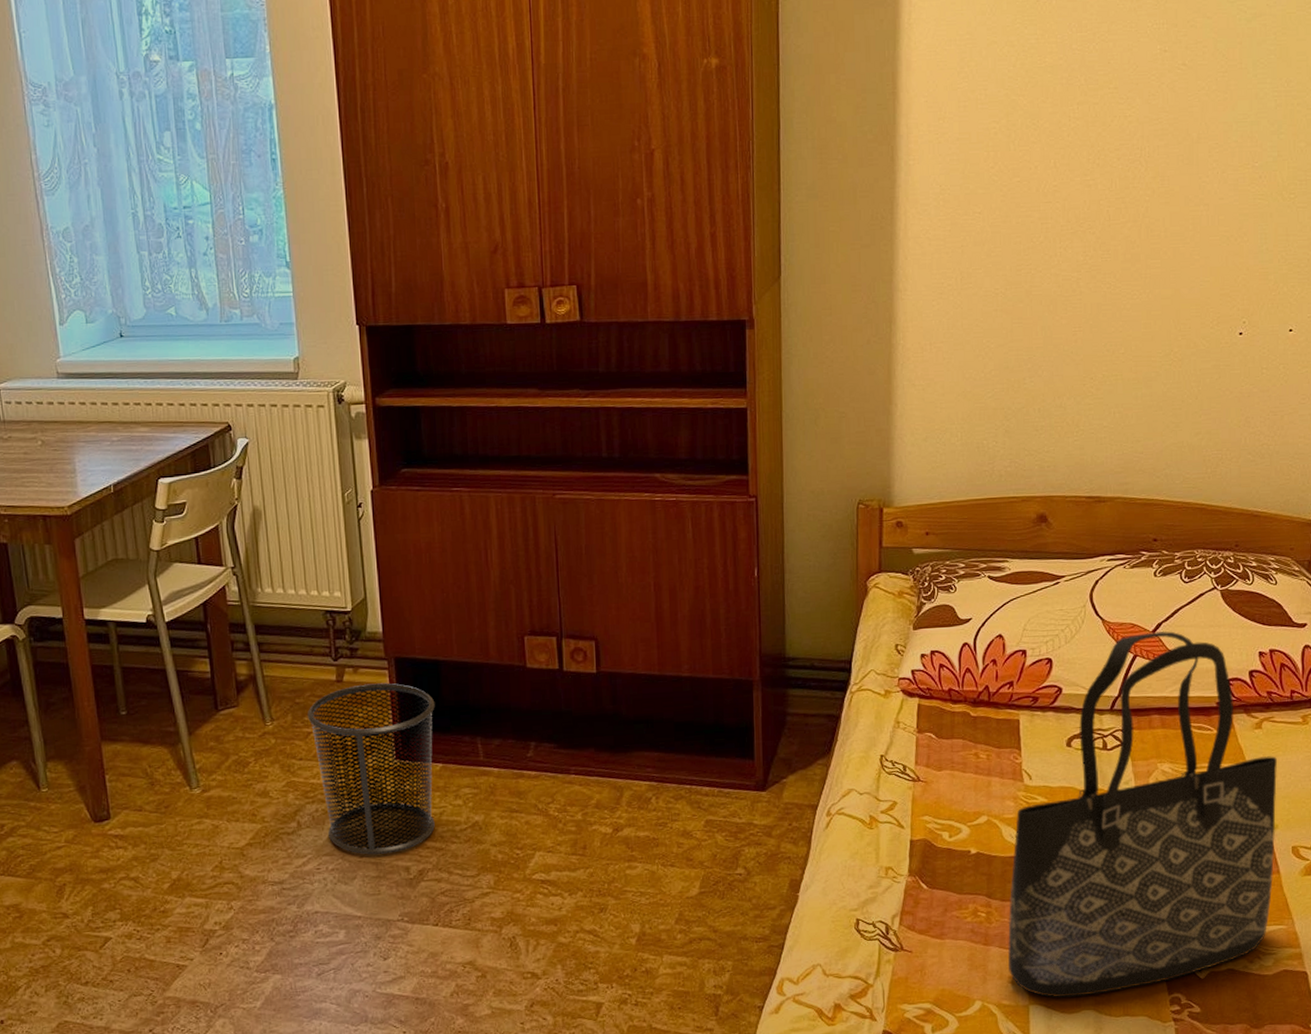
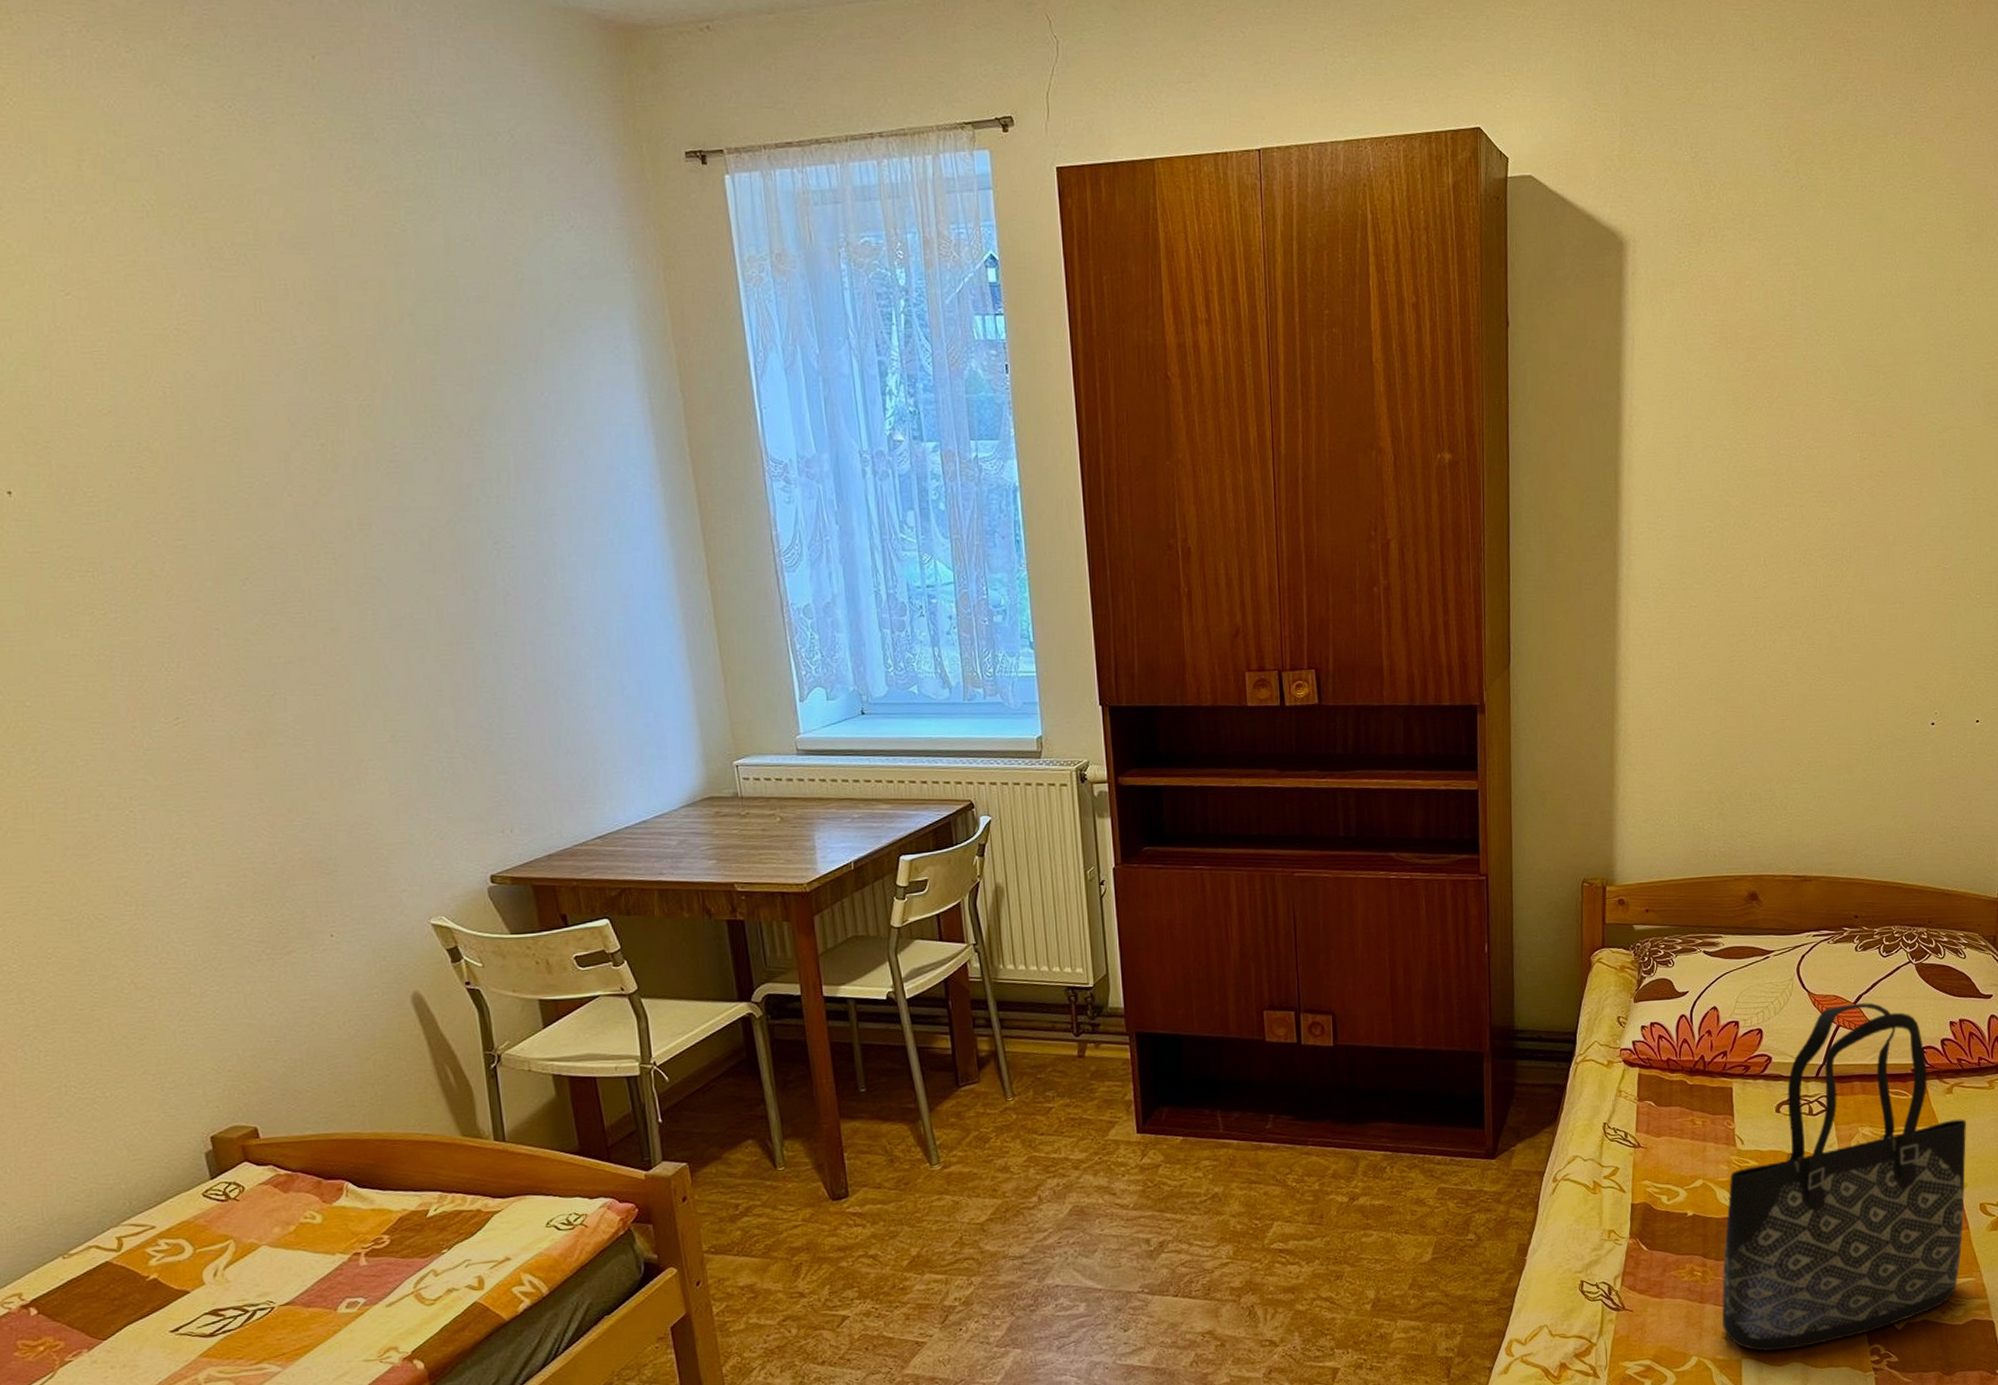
waste bin: present [307,683,435,855] -> none [1048,1057,1176,1228]

